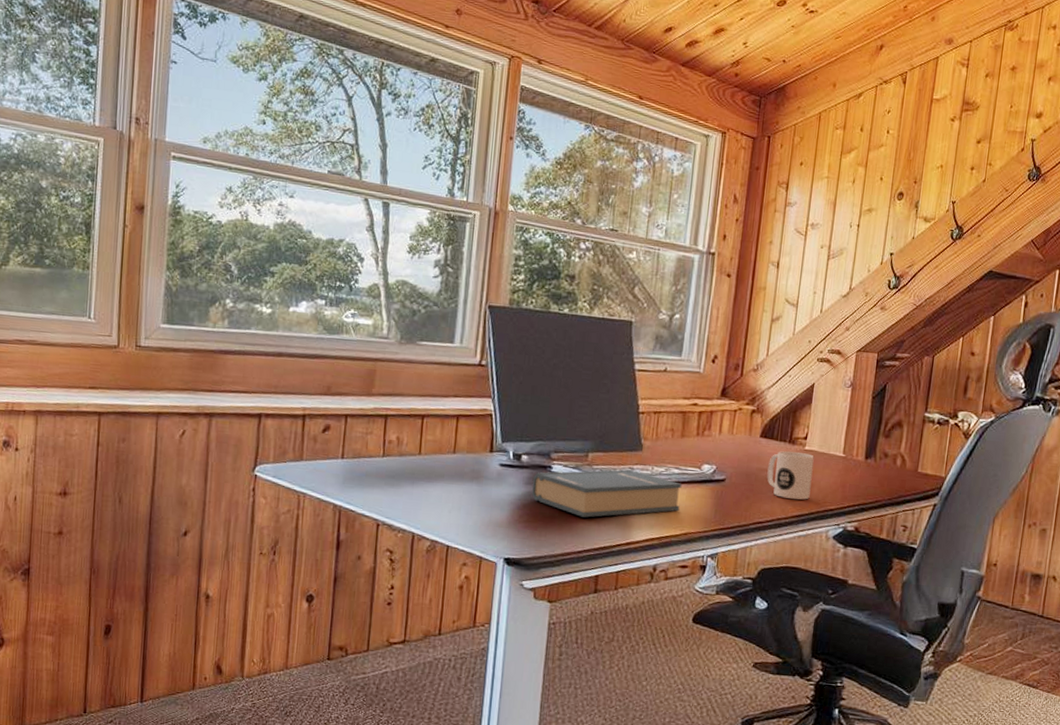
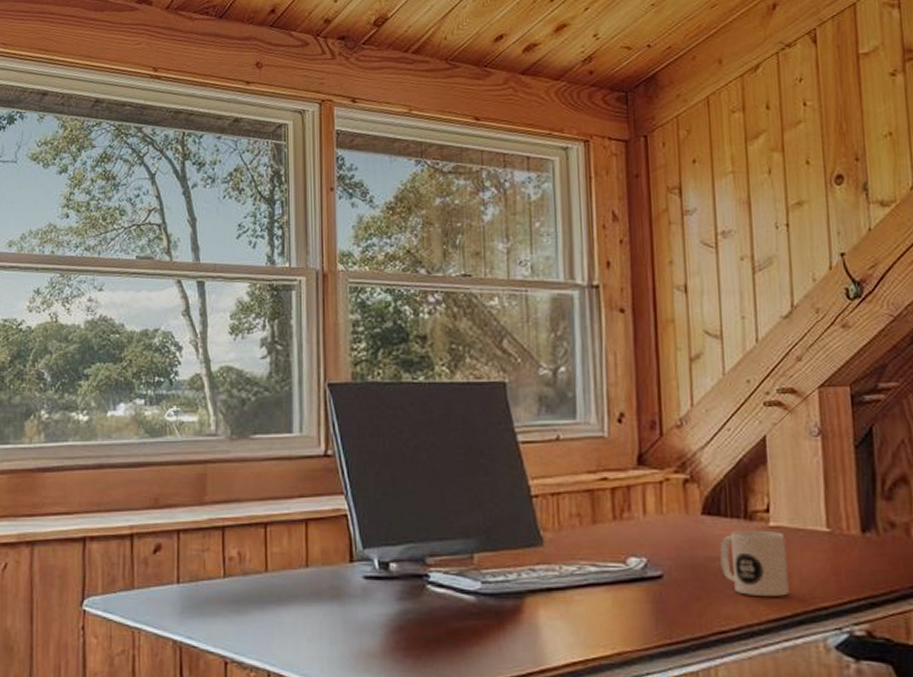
hardback book: present [531,469,682,518] -> none [406,572,606,639]

